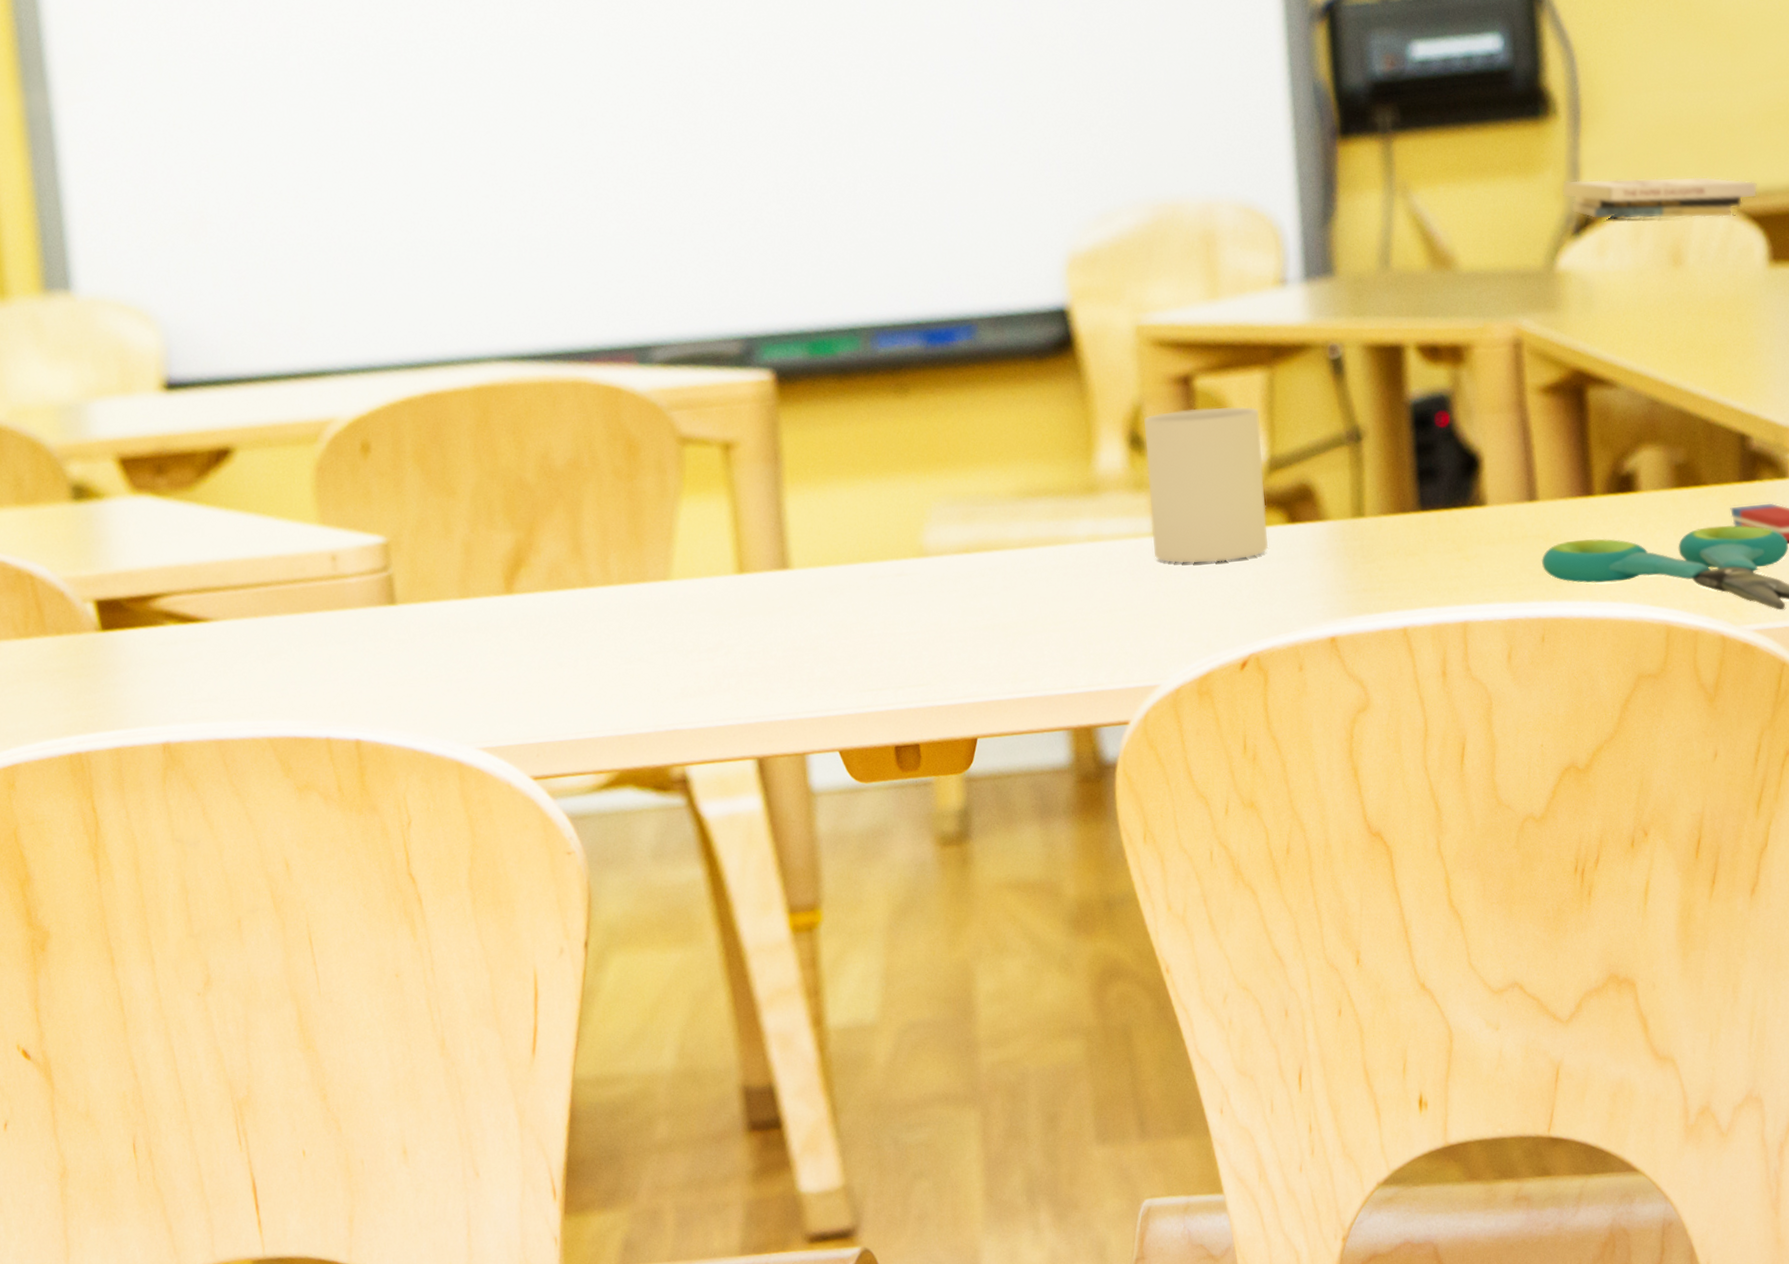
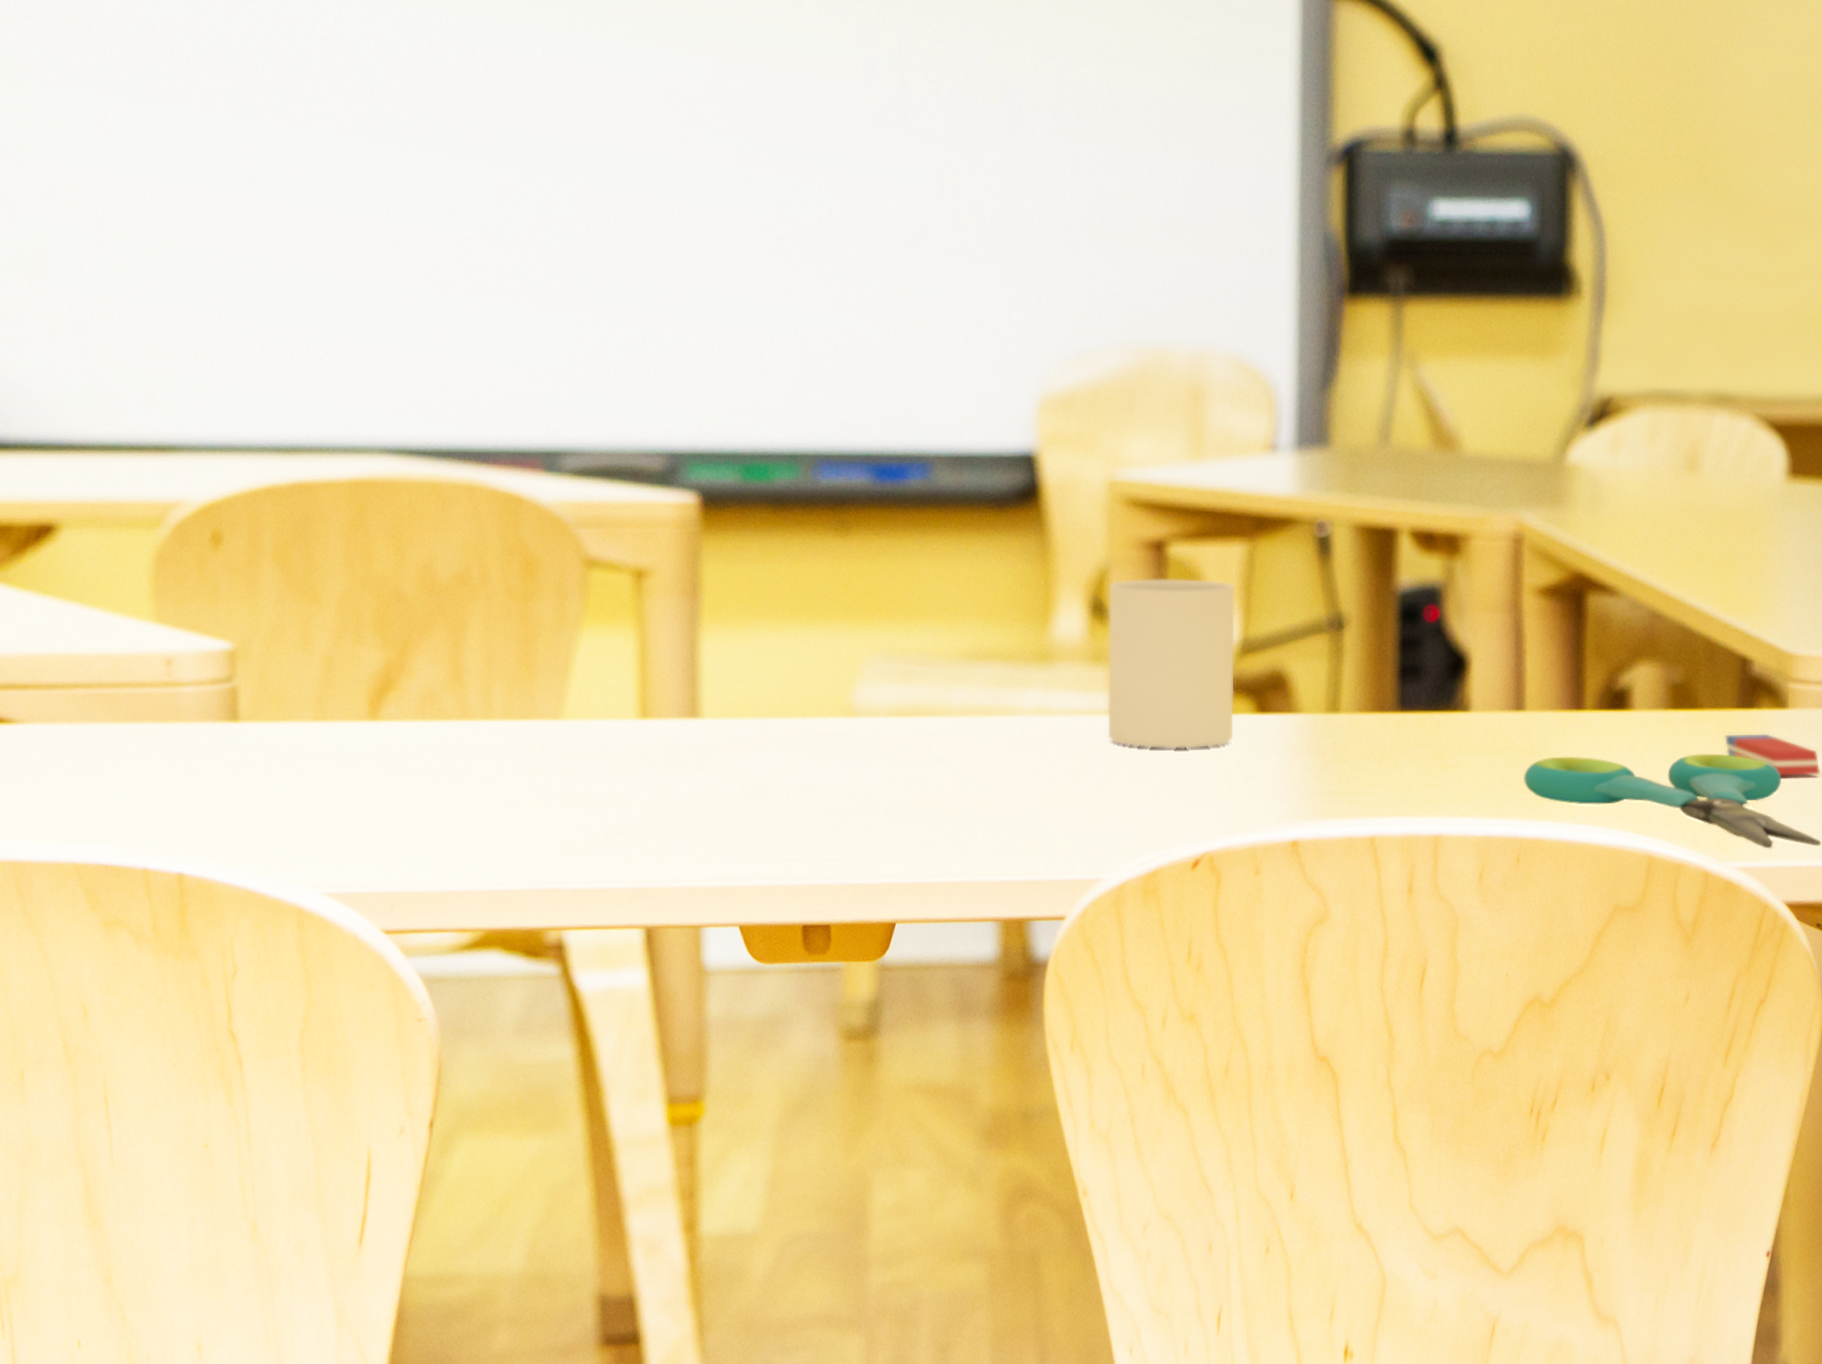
books: present [1561,176,1758,220] -> none [1578,367,1783,424]

